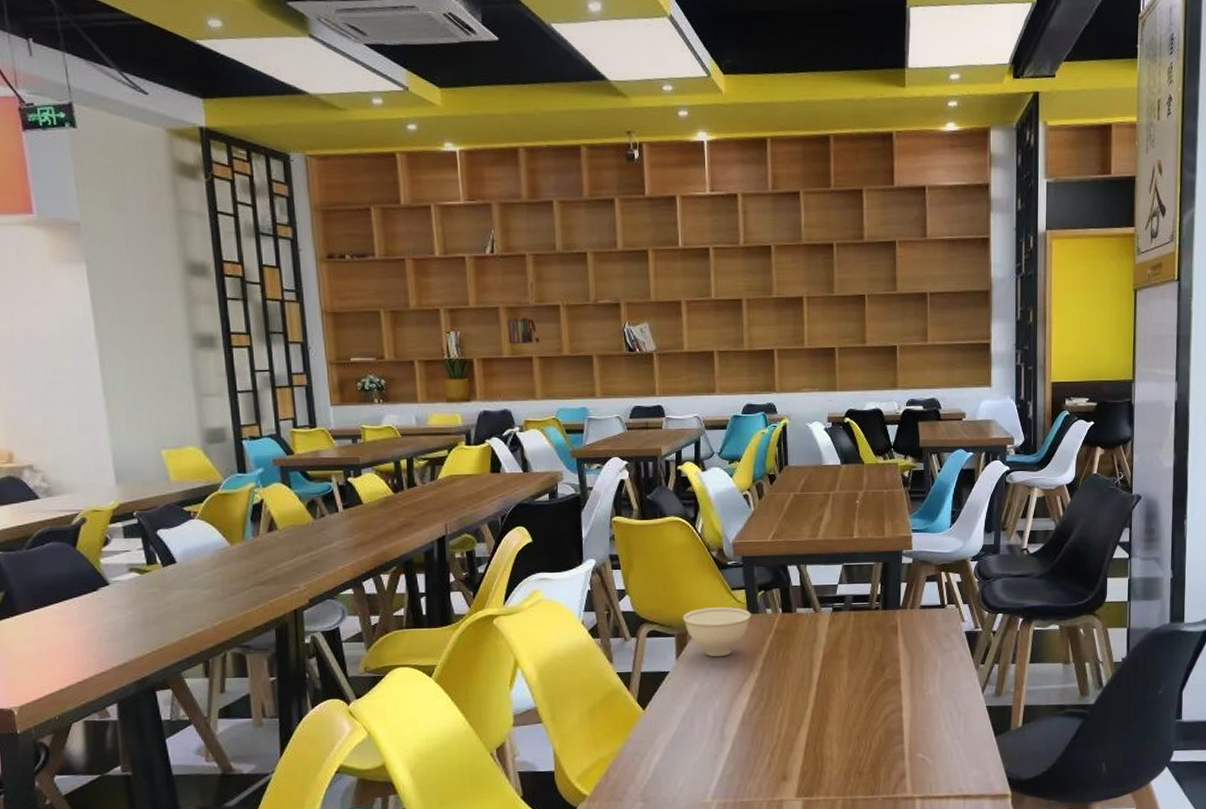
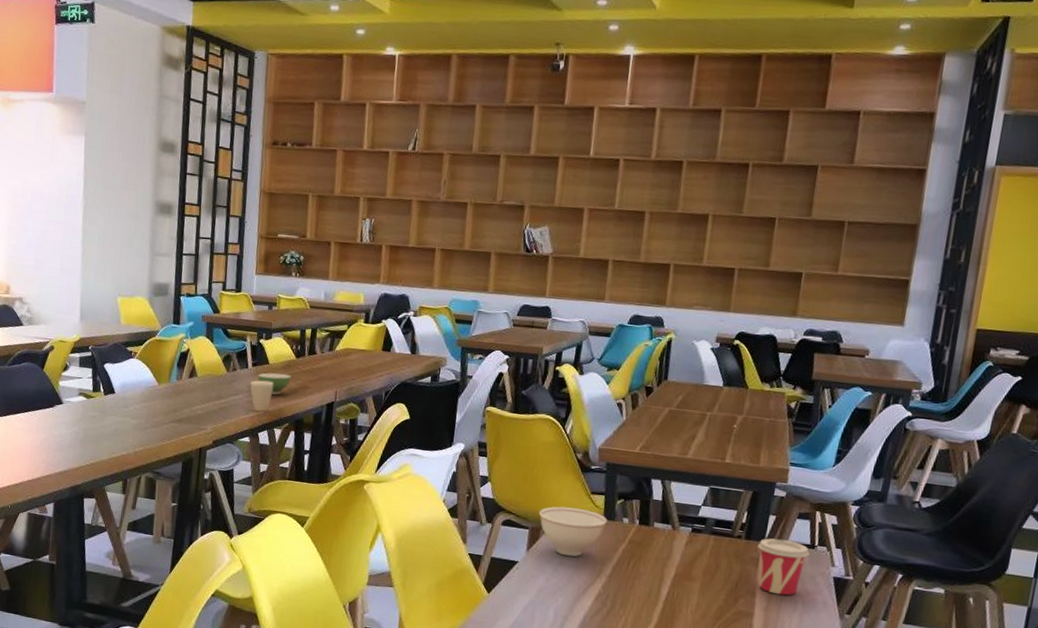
cup: none [343,523,373,558] -> present [250,380,274,412]
bowl: none [351,512,392,537] -> present [258,372,291,395]
planter: present [440,347,470,402] -> none [352,231,379,284]
books: present [507,318,540,344] -> none [417,212,445,236]
cup: none [895,603,941,658] -> present [758,538,810,596]

